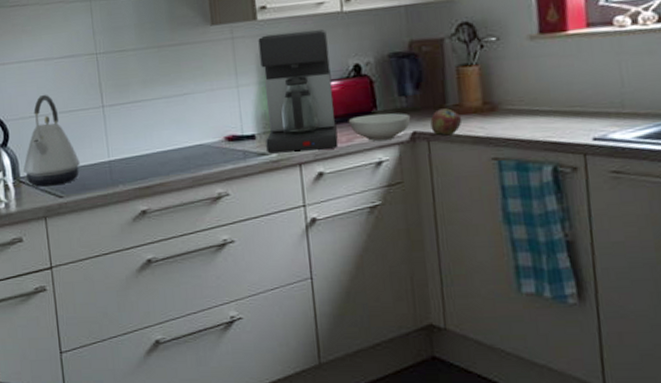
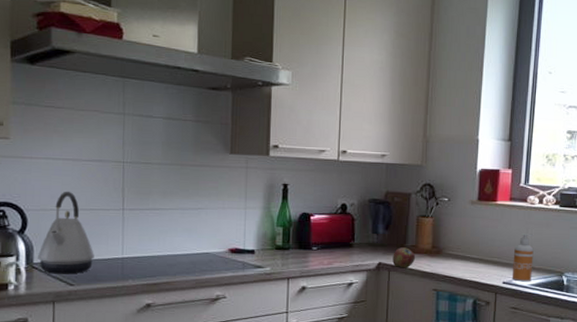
coffee maker: present [258,28,338,154] -> none [262,169,324,269]
bowl: present [348,113,411,142] -> none [331,245,379,267]
soap dispenser: none [603,67,637,135] -> present [511,233,534,282]

